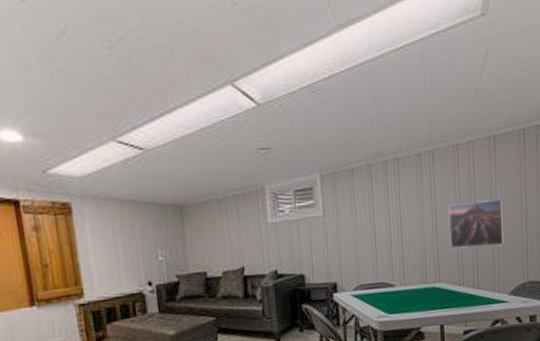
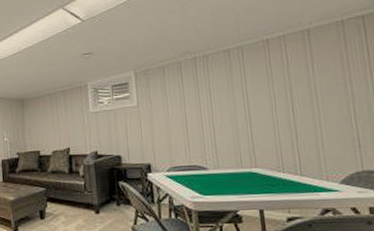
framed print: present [448,199,504,249] -> none [261,88,328,136]

